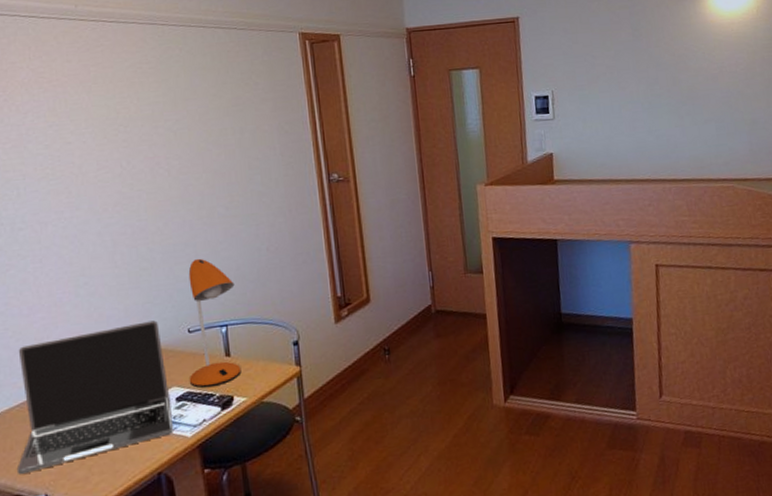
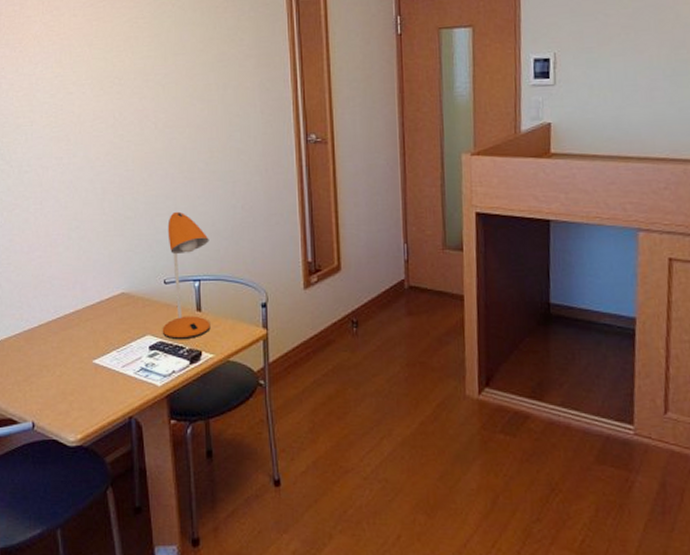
laptop: present [16,320,173,475] -> none [10,268,145,401]

